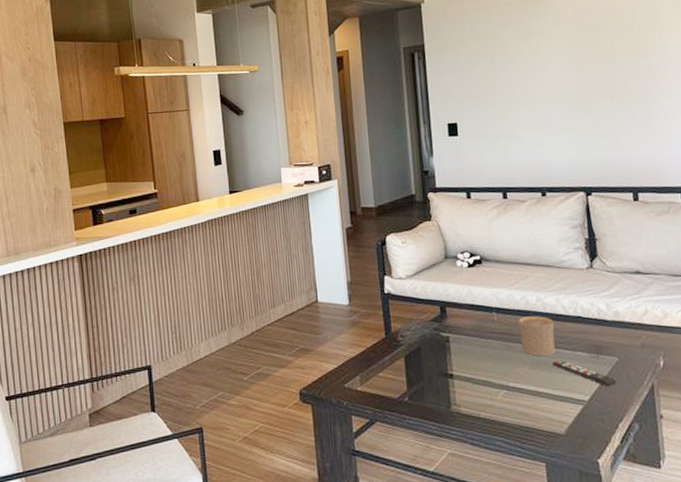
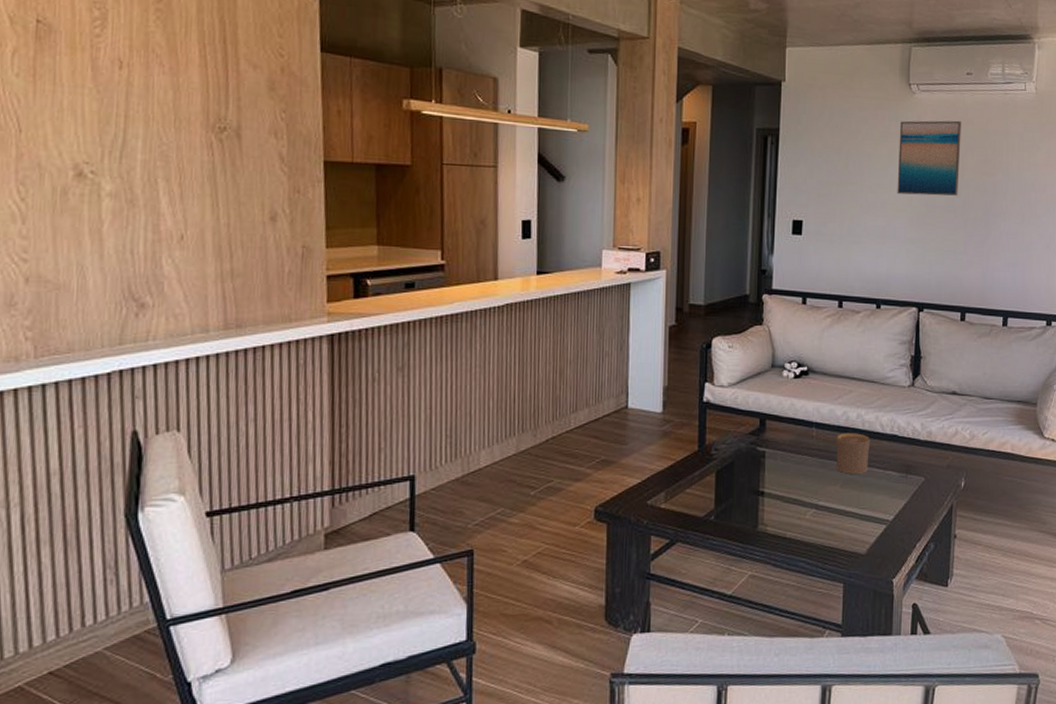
wall art: none [541,10,612,87] -> present [897,120,961,196]
remote control: present [551,360,616,386] -> none [863,479,920,506]

